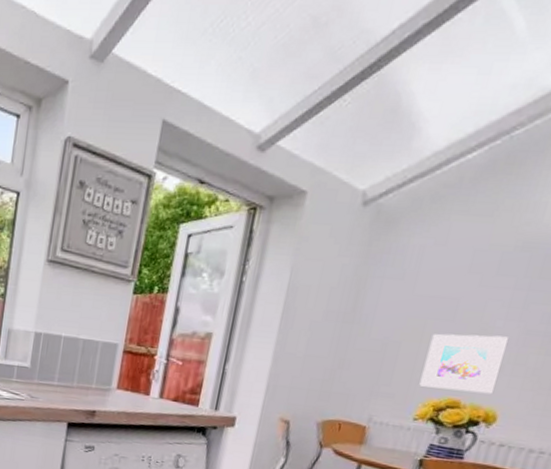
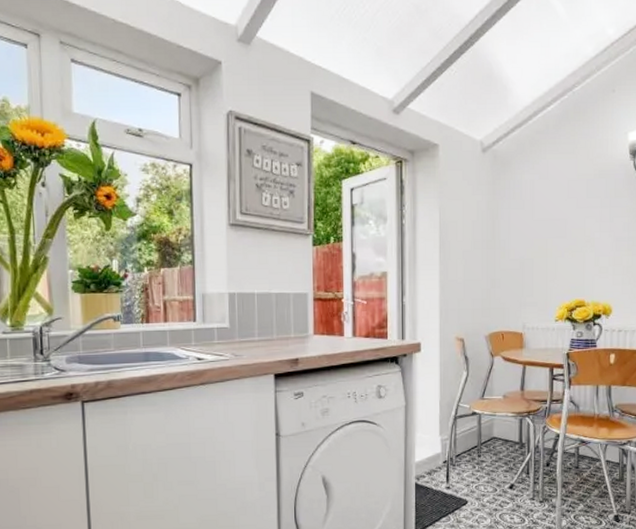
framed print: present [419,333,510,395] -> none [553,245,606,293]

